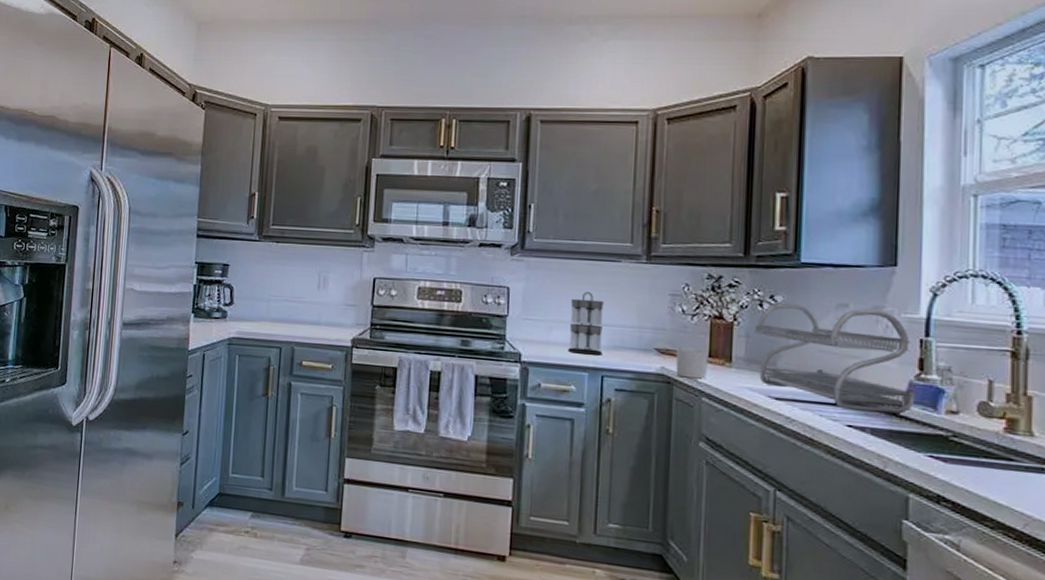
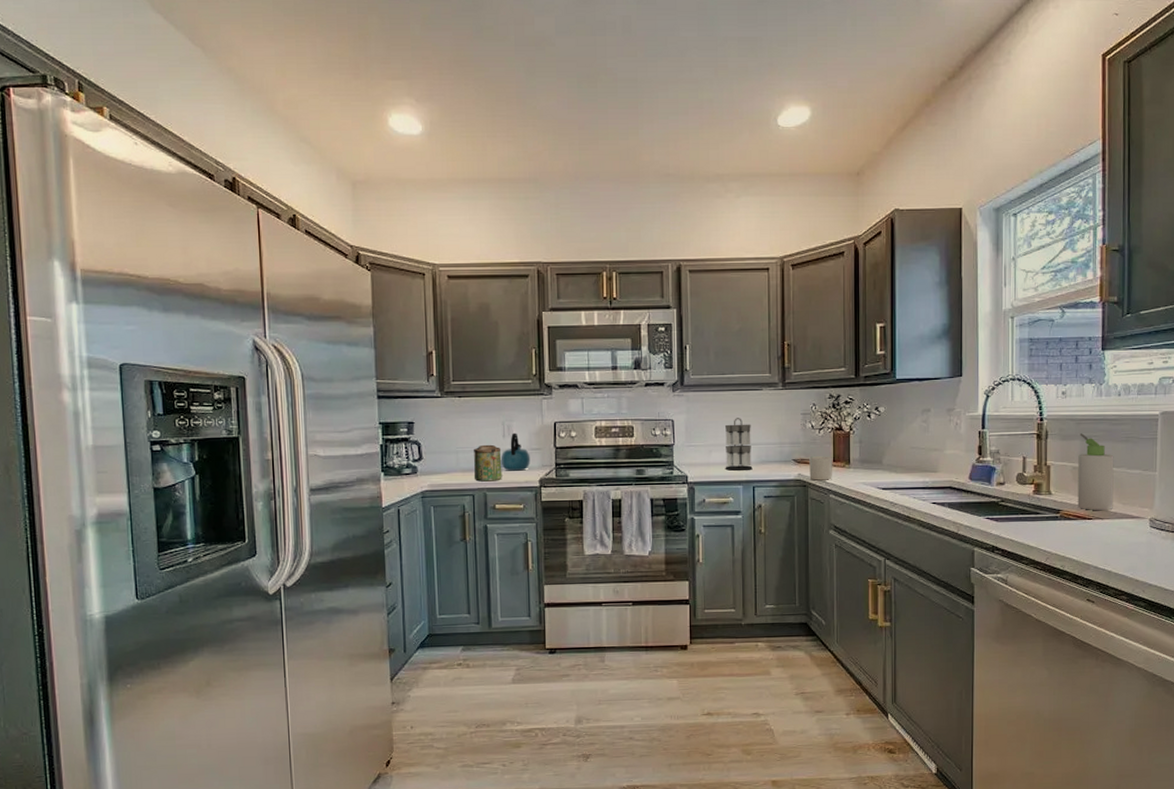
canister: none [283,295,315,336] -> present [474,444,502,482]
kettle: none [312,285,345,327] -> present [500,433,531,471]
dish rack: present [754,303,915,414] -> none [865,411,977,492]

